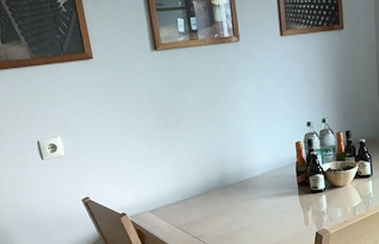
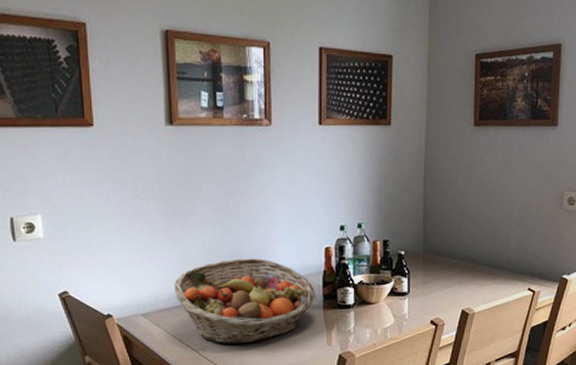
fruit basket: none [173,156,292,231] -> present [174,258,316,344]

